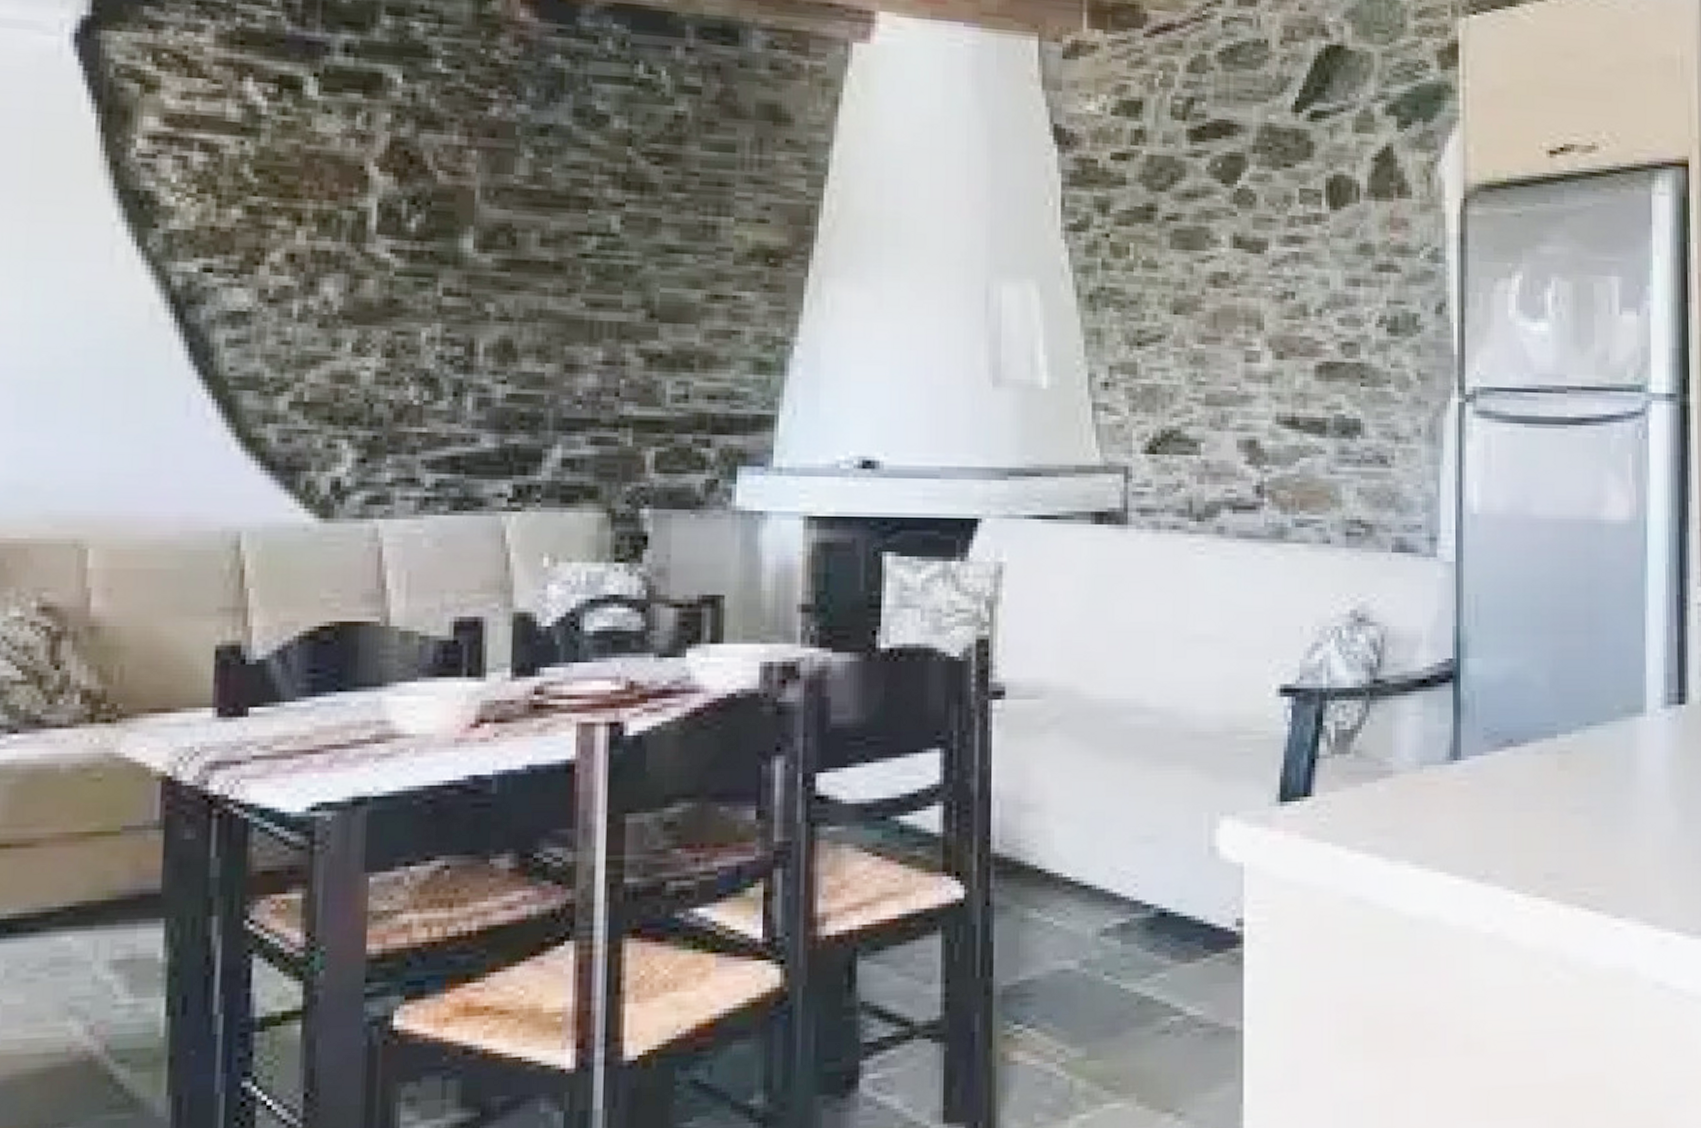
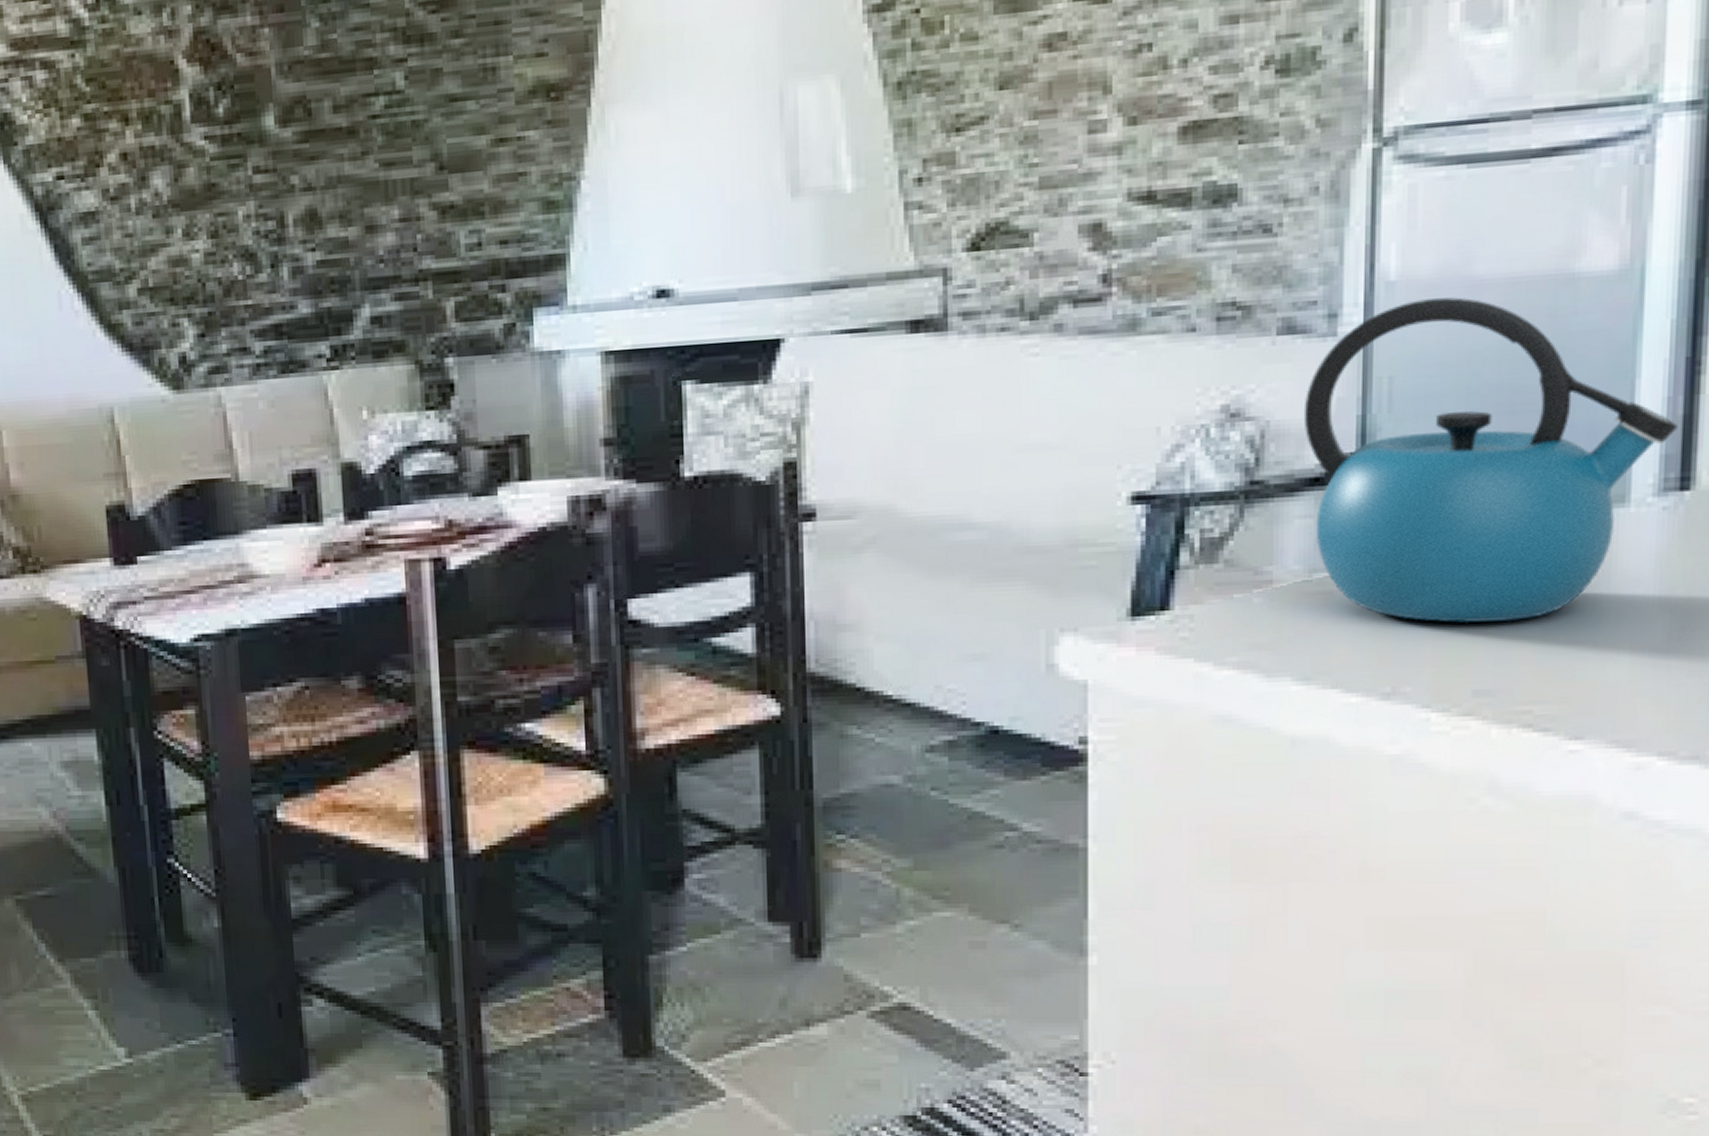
kettle: none [1413,531,1675,814] -> present [1303,297,1679,624]

